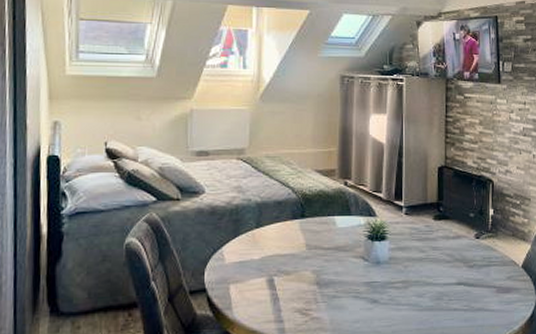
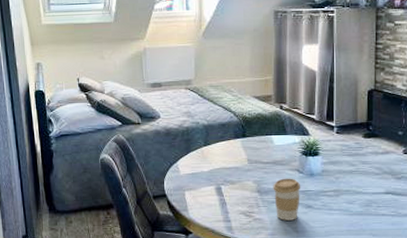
coffee cup: none [334,267,366,319] -> present [273,178,301,221]

